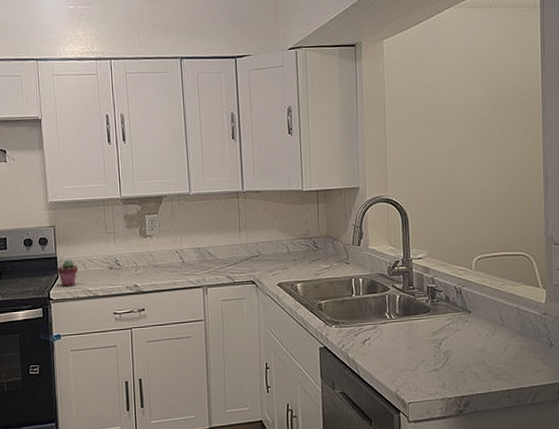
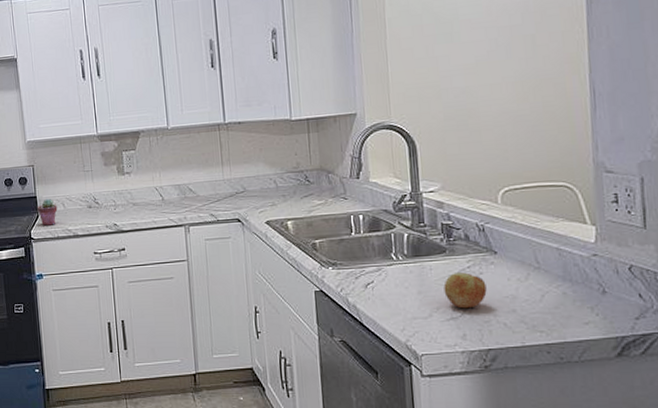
apple: none [428,329,462,361] -> present [443,272,487,309]

